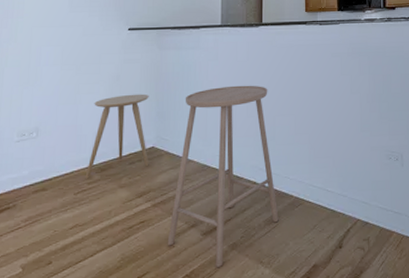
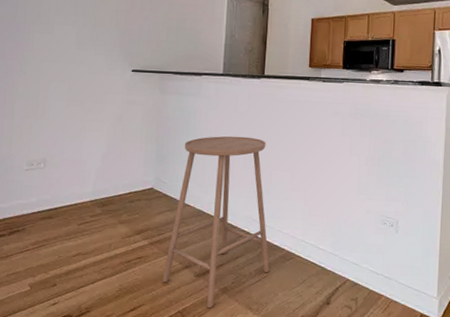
side table: present [85,94,149,179] -> none [88,135,150,212]

